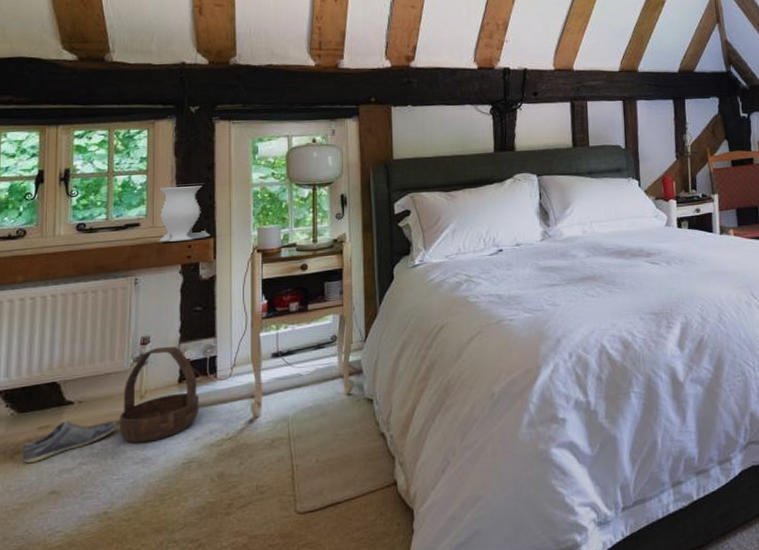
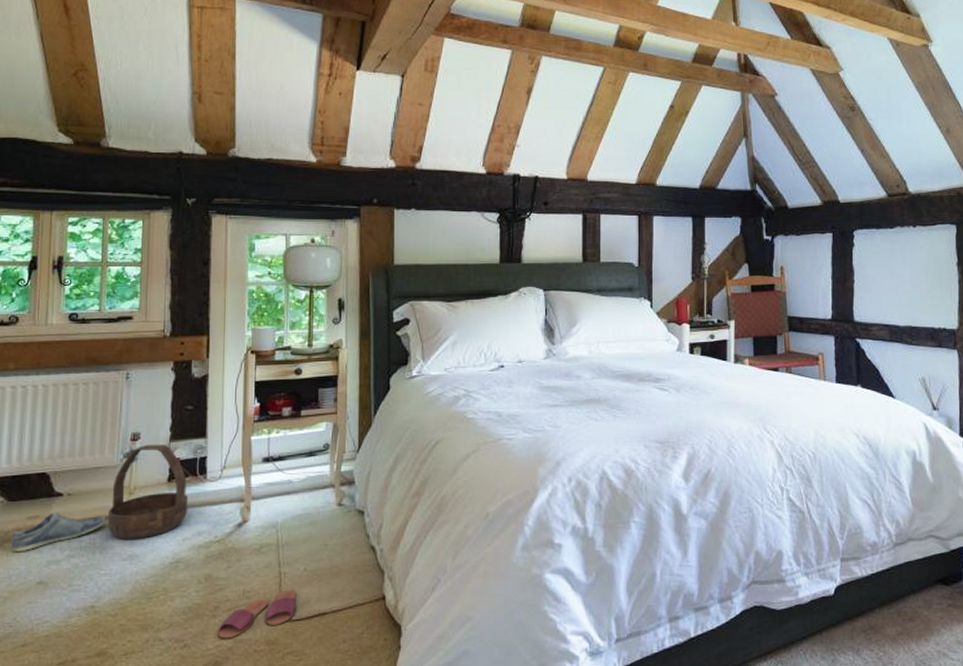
vase: present [158,183,211,243] -> none [150,279,205,338]
slippers: none [232,481,310,536] -> present [218,589,297,639]

